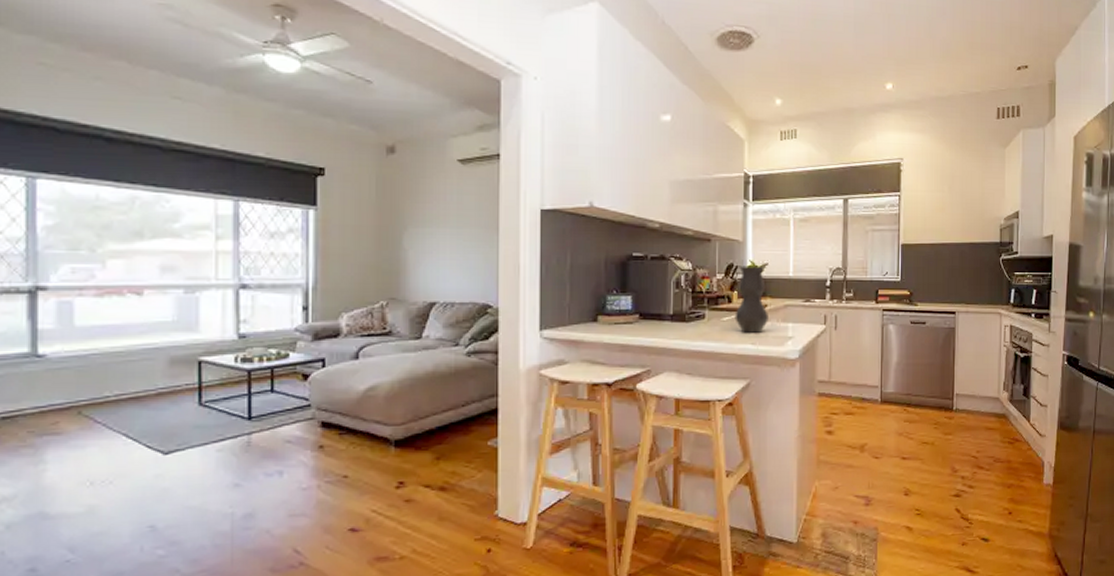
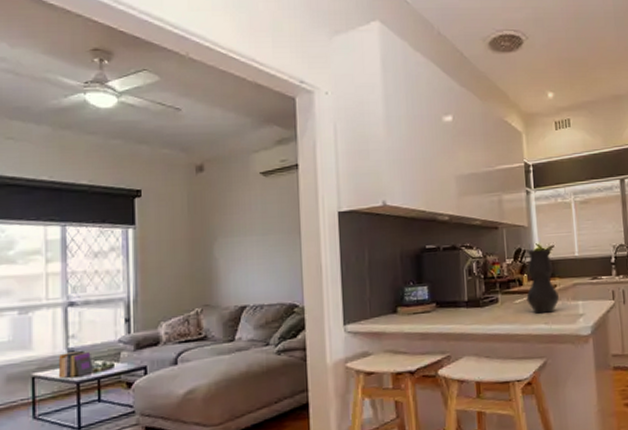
books: none [229,336,268,365] -> present [59,350,95,378]

